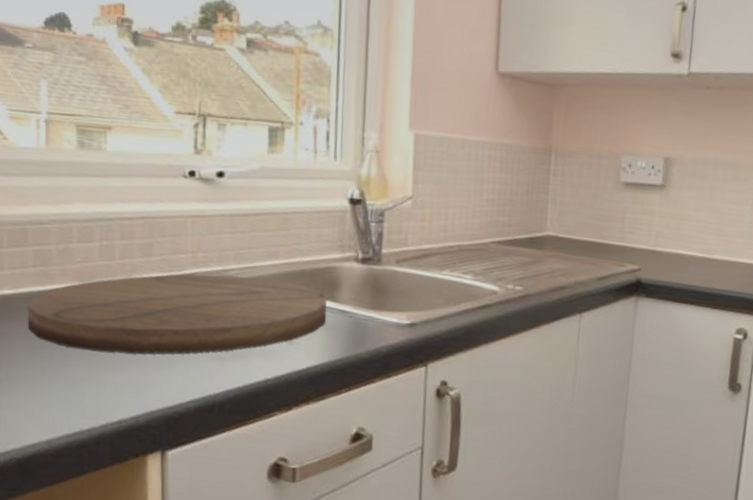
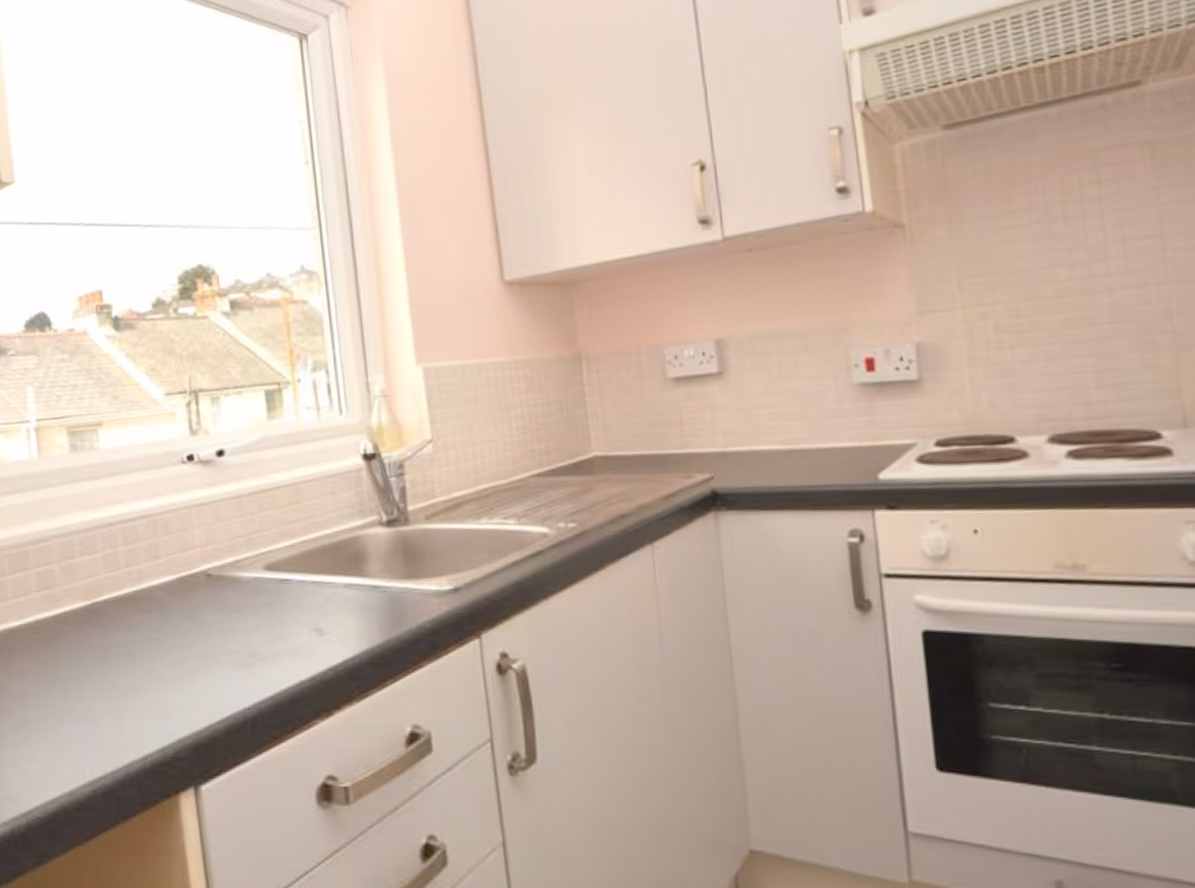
cutting board: present [27,274,328,354] -> none [35,562,356,678]

